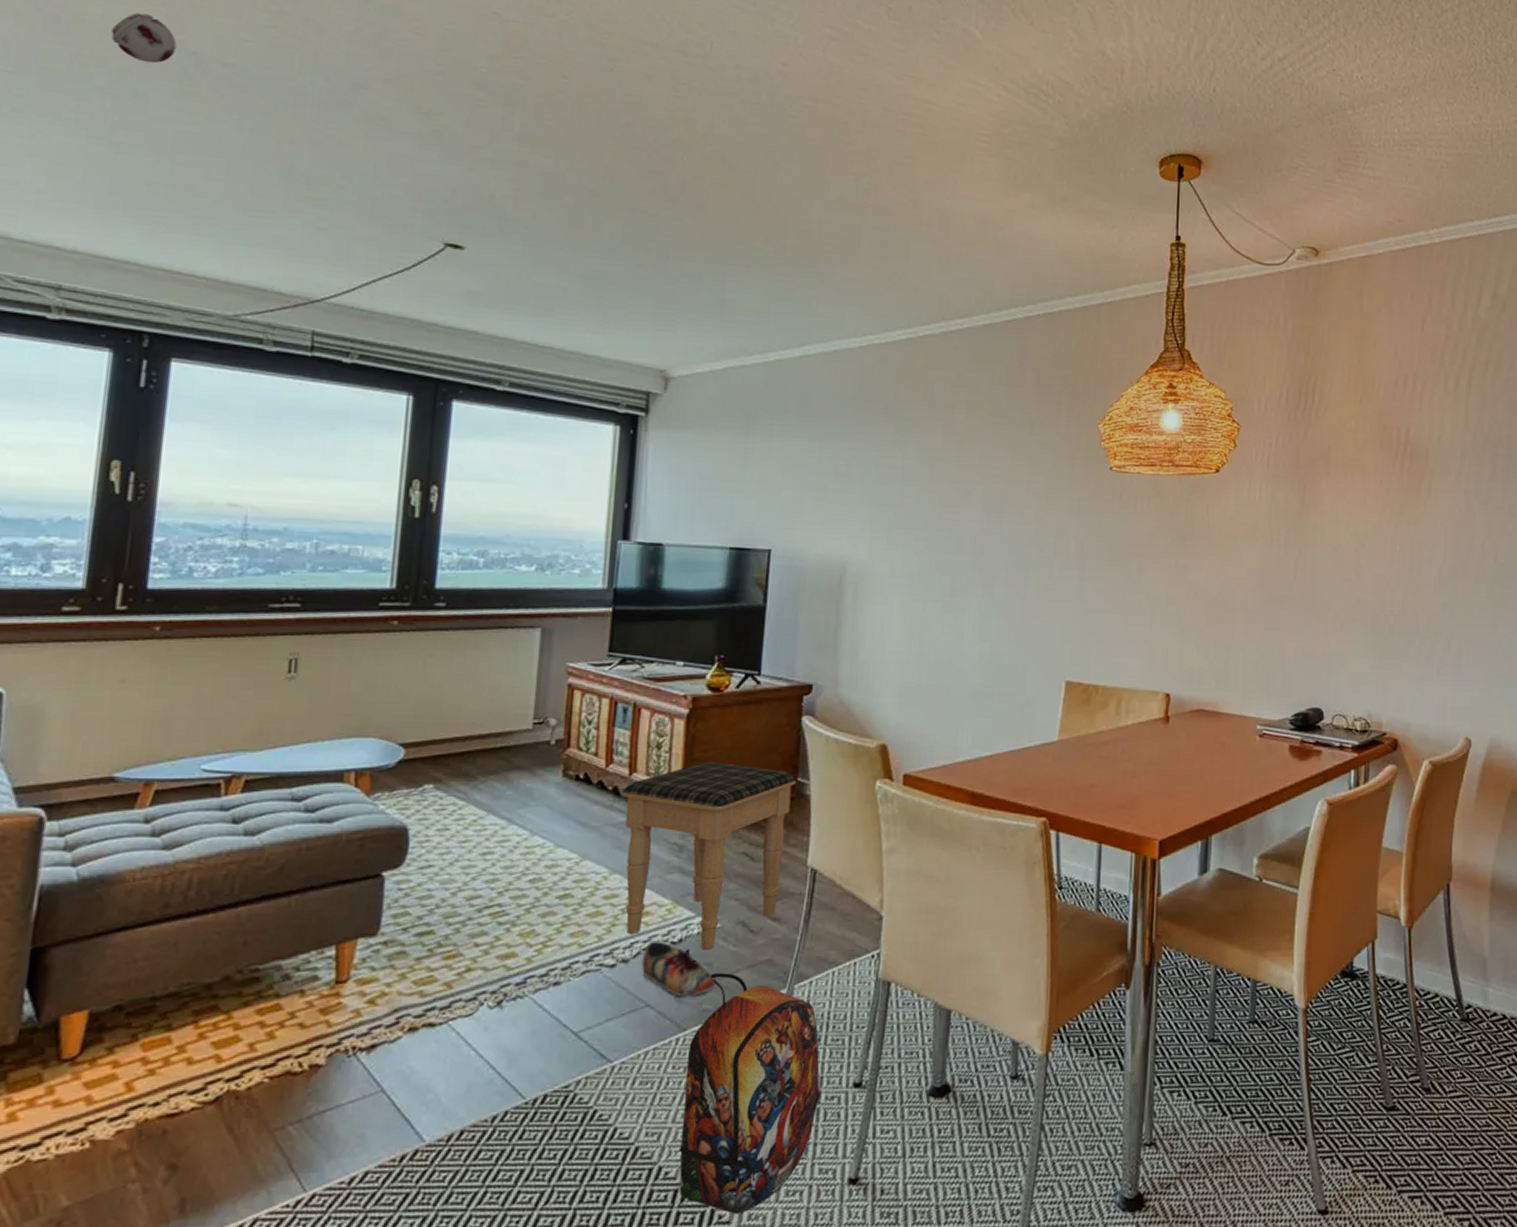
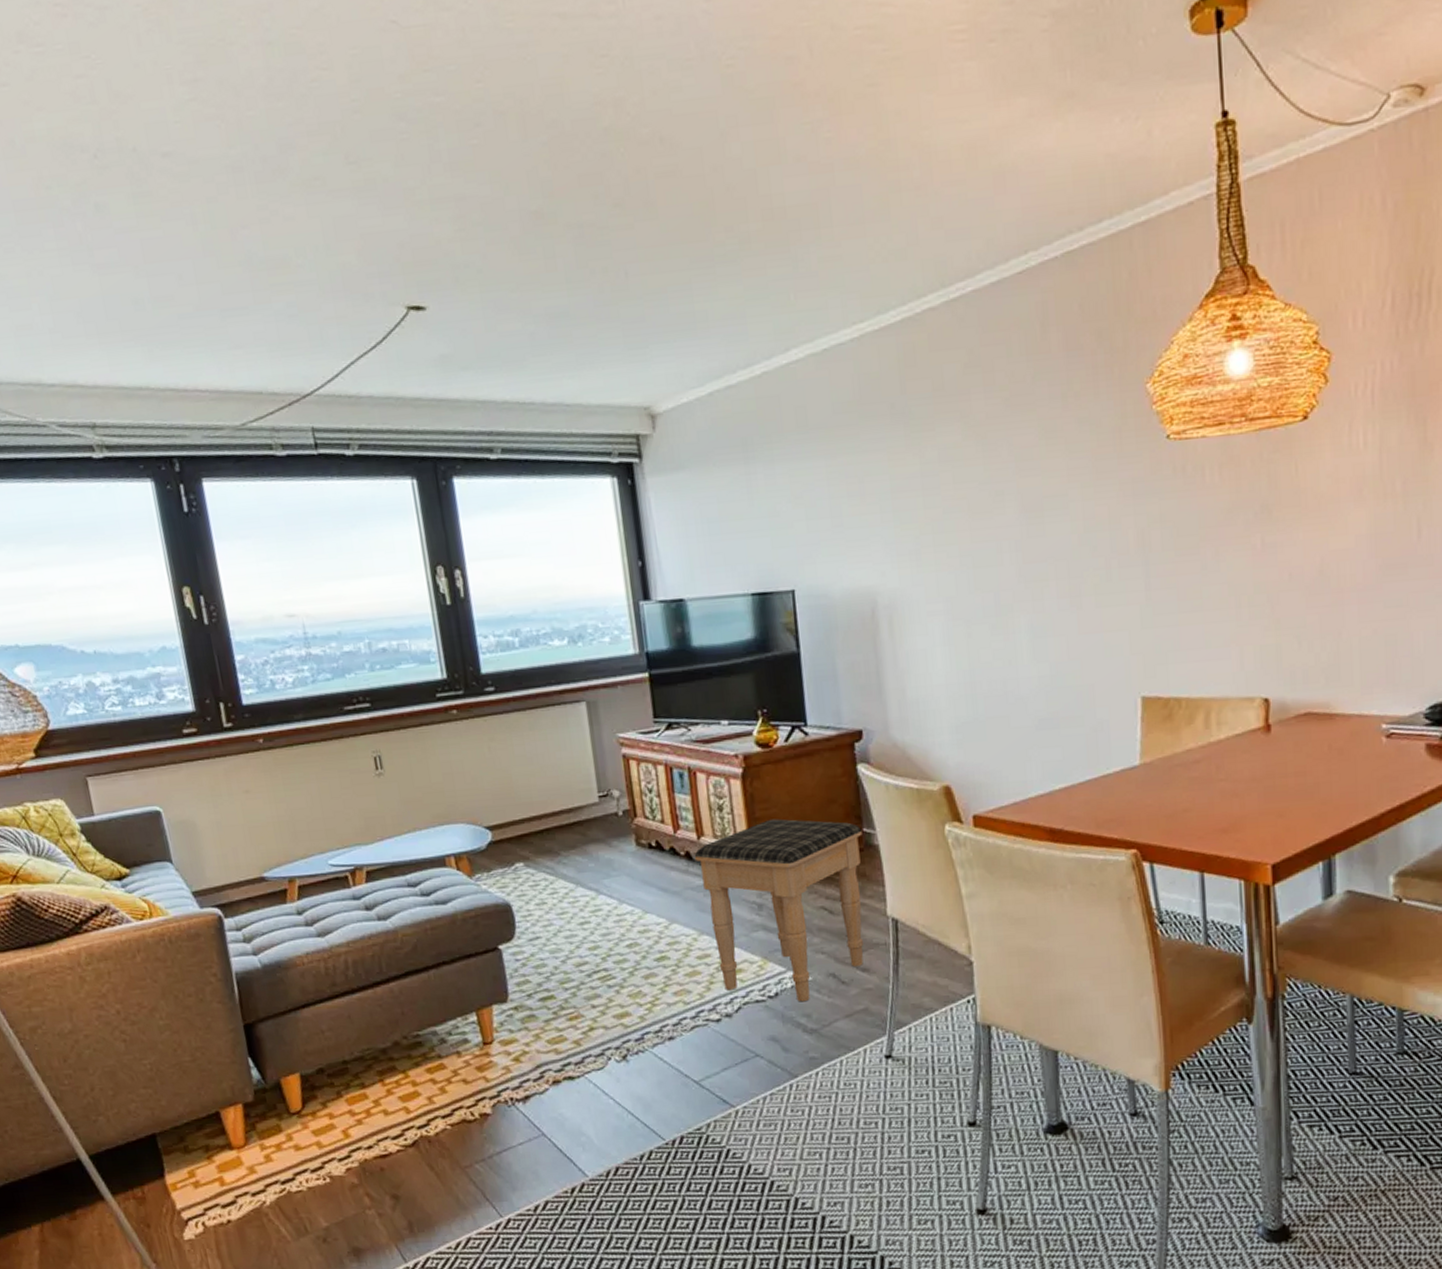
smoke detector: present [111,13,177,64] -> none [59,116,118,172]
shoe: present [641,941,716,998] -> none [744,995,817,1048]
backpack: present [678,973,821,1215] -> none [803,1023,938,1240]

